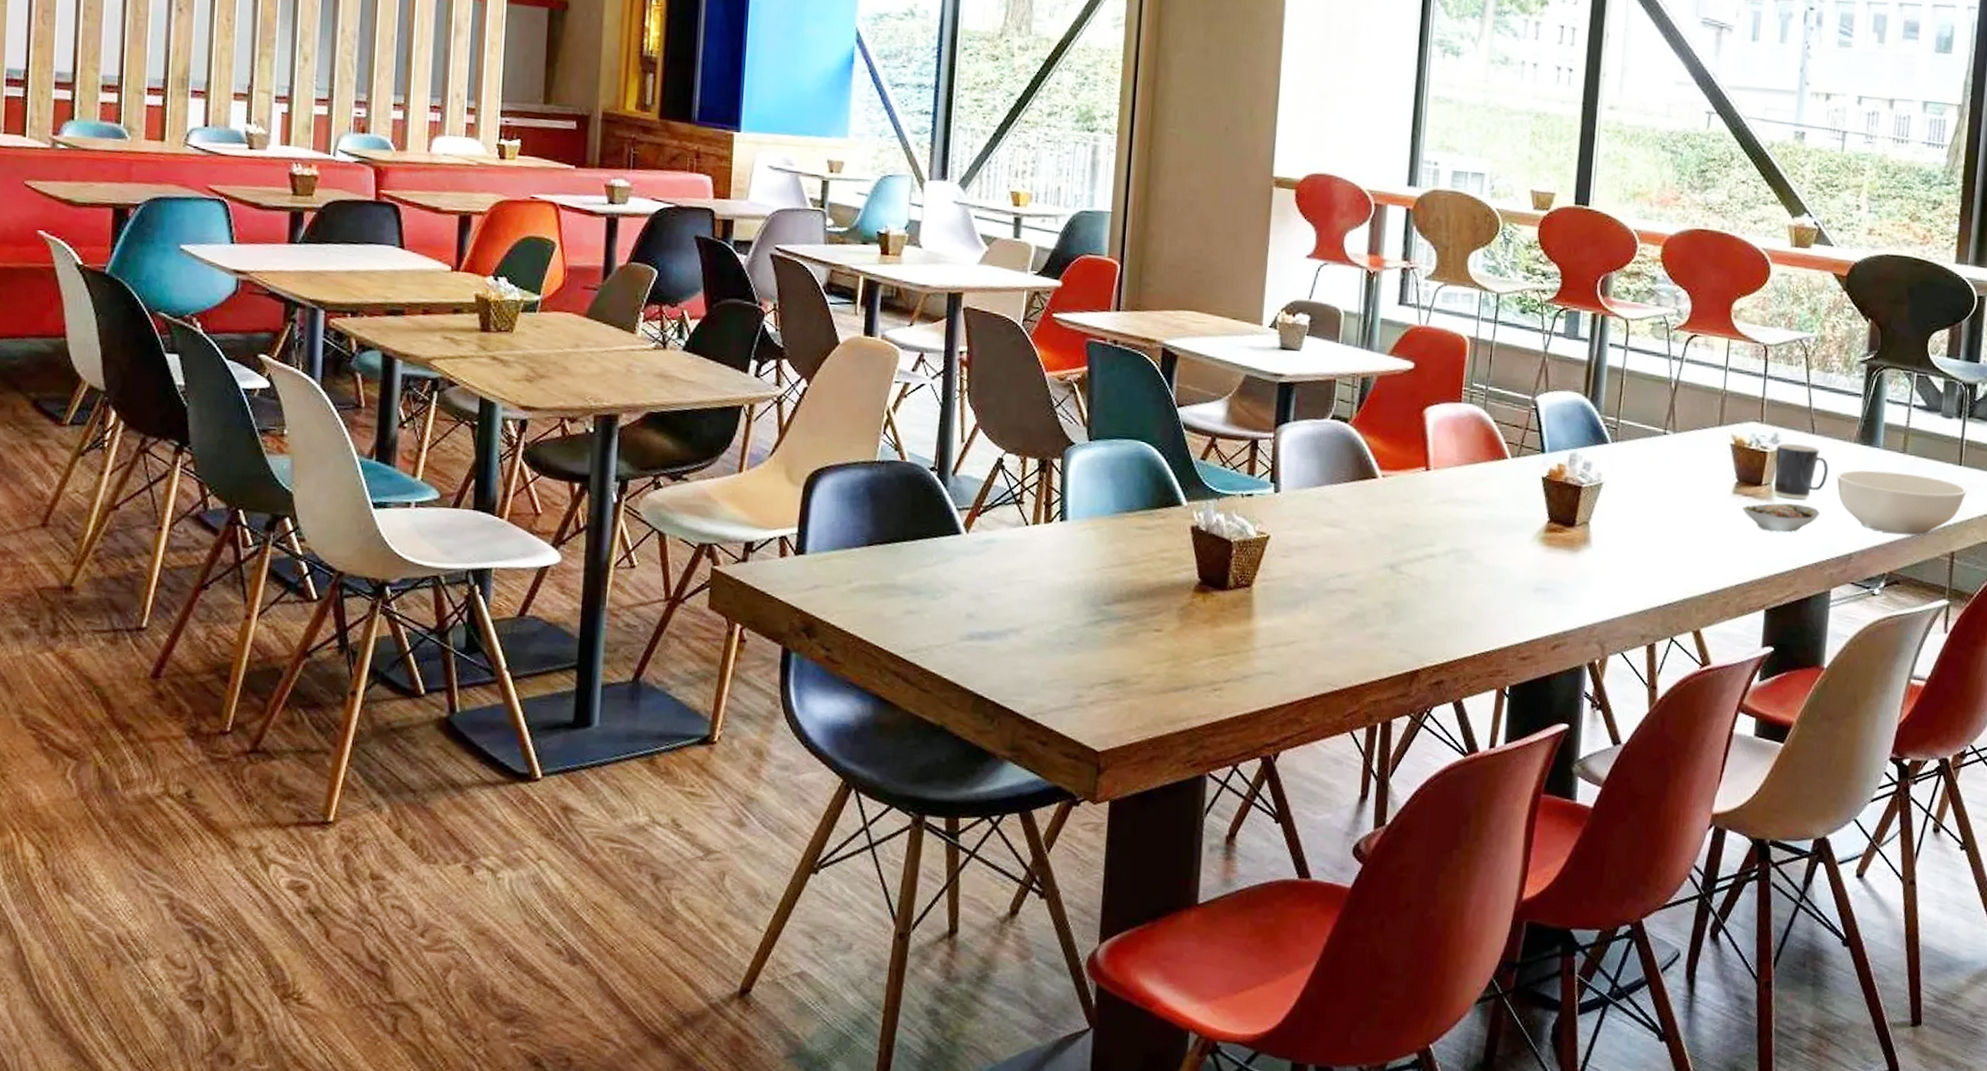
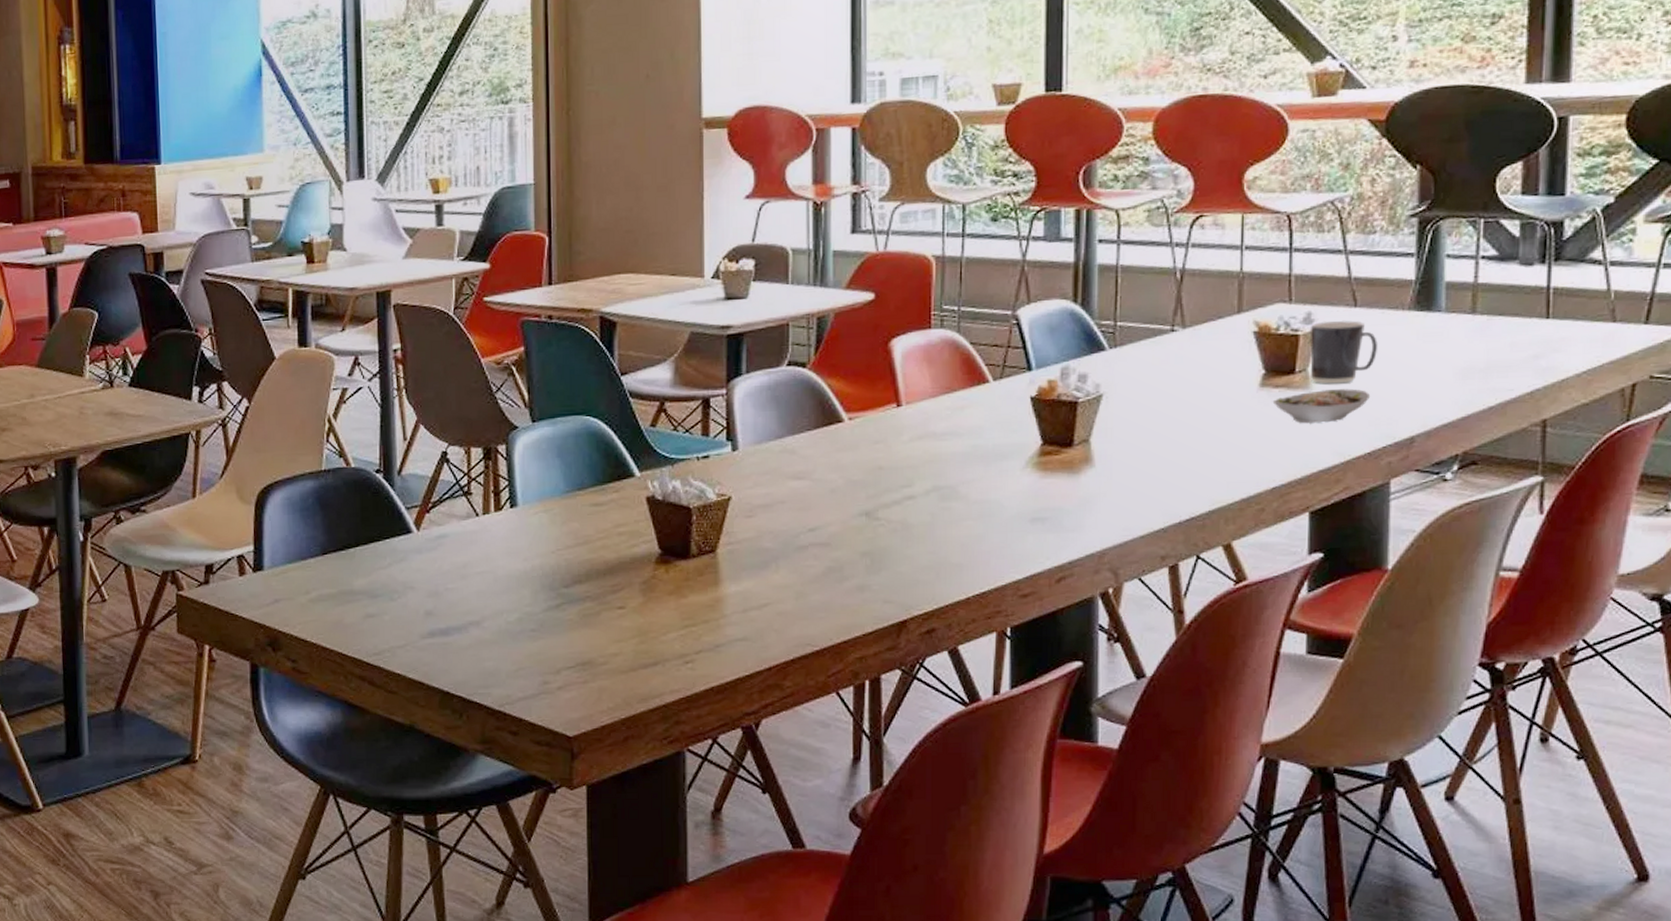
bowl: present [1837,470,1967,536] -> none [1389,336,1559,408]

